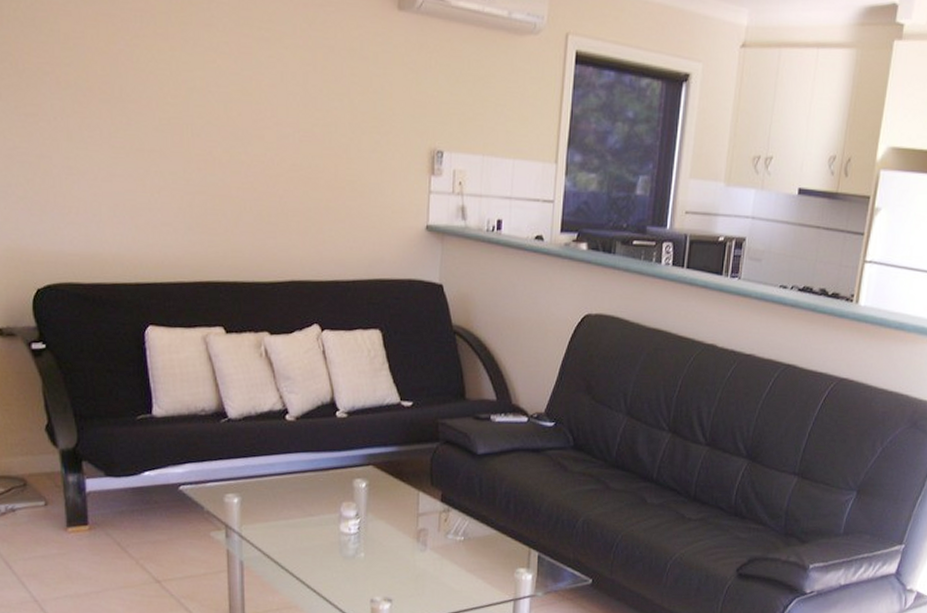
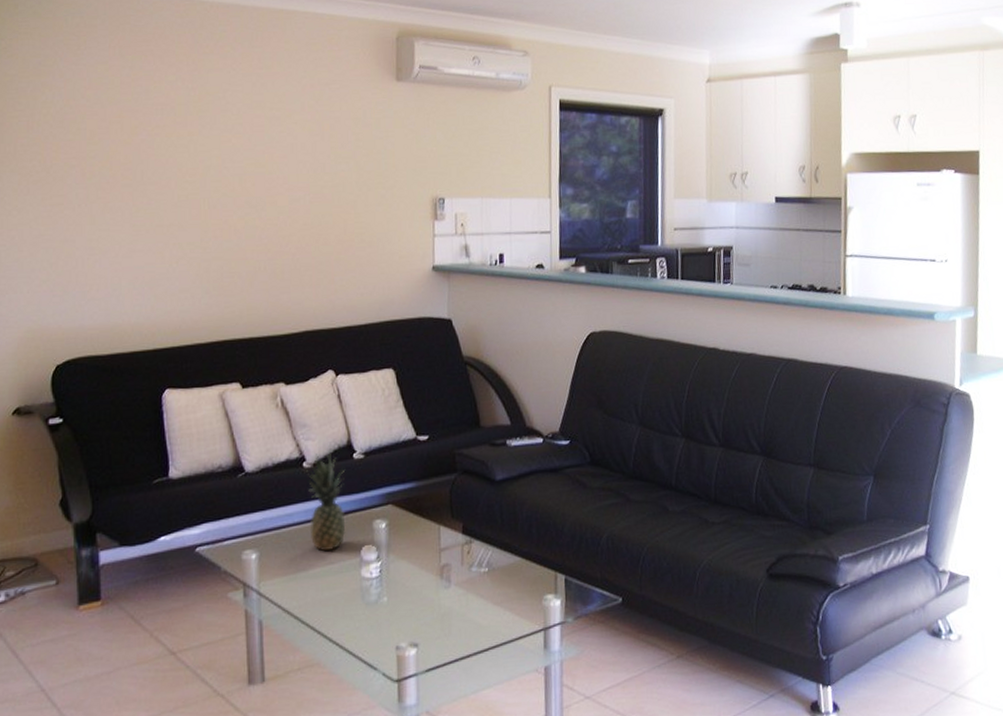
fruit: none [288,407,327,503] -> present [305,454,346,551]

